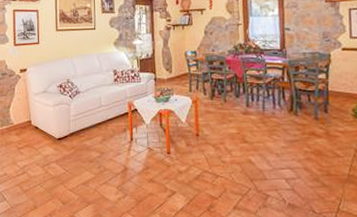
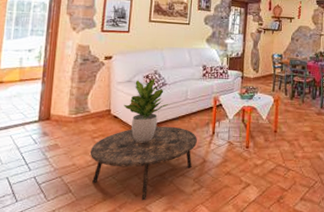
coffee table: none [17,134,116,209] -> present [89,126,197,201]
potted plant: none [42,87,84,152] -> present [124,78,169,143]

